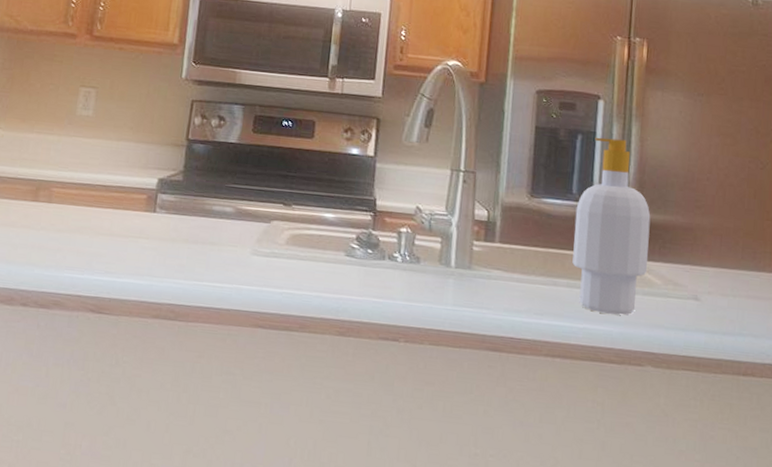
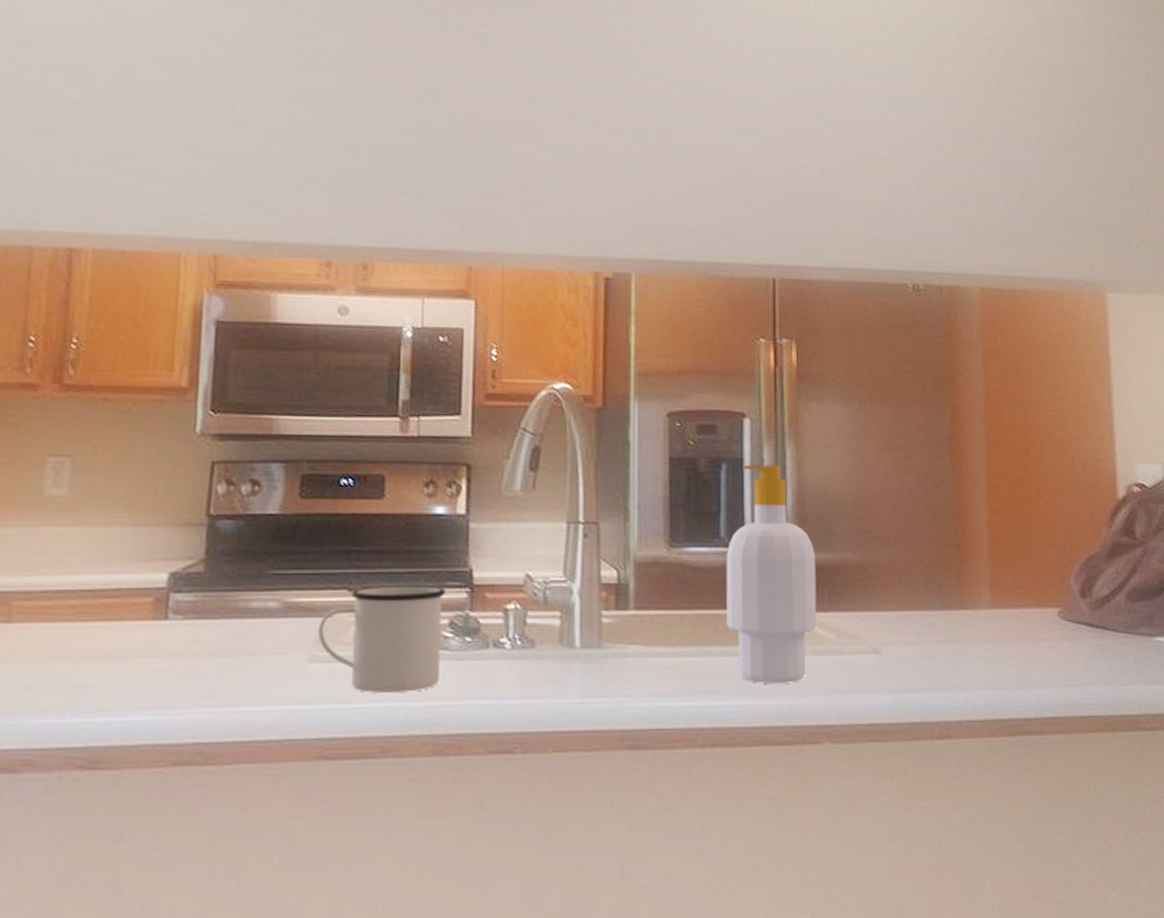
mug: none [260,203,356,286] -> present [318,585,446,693]

